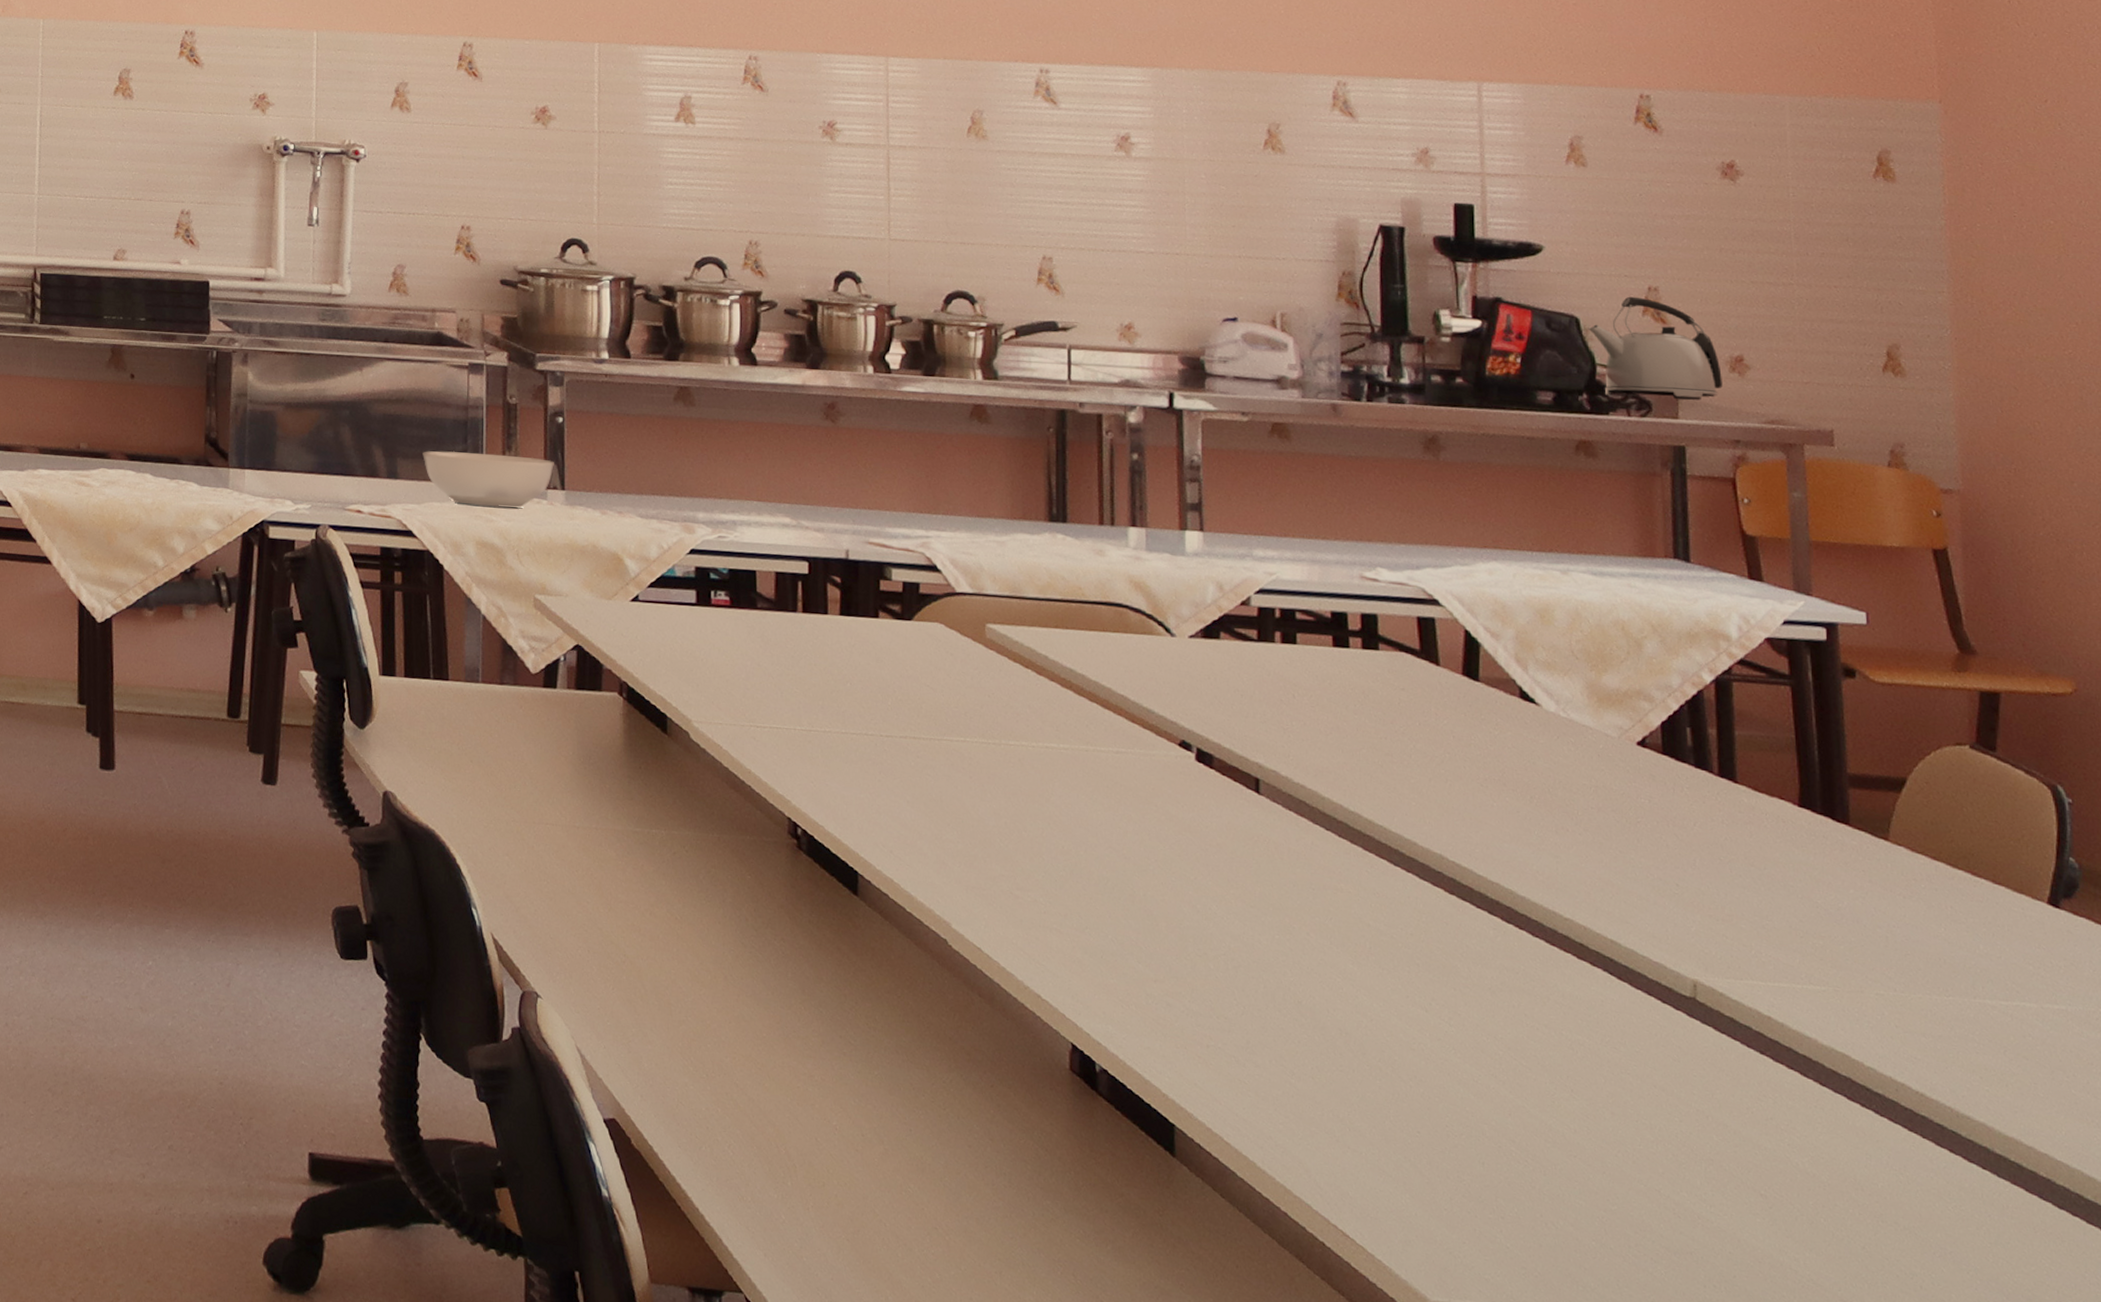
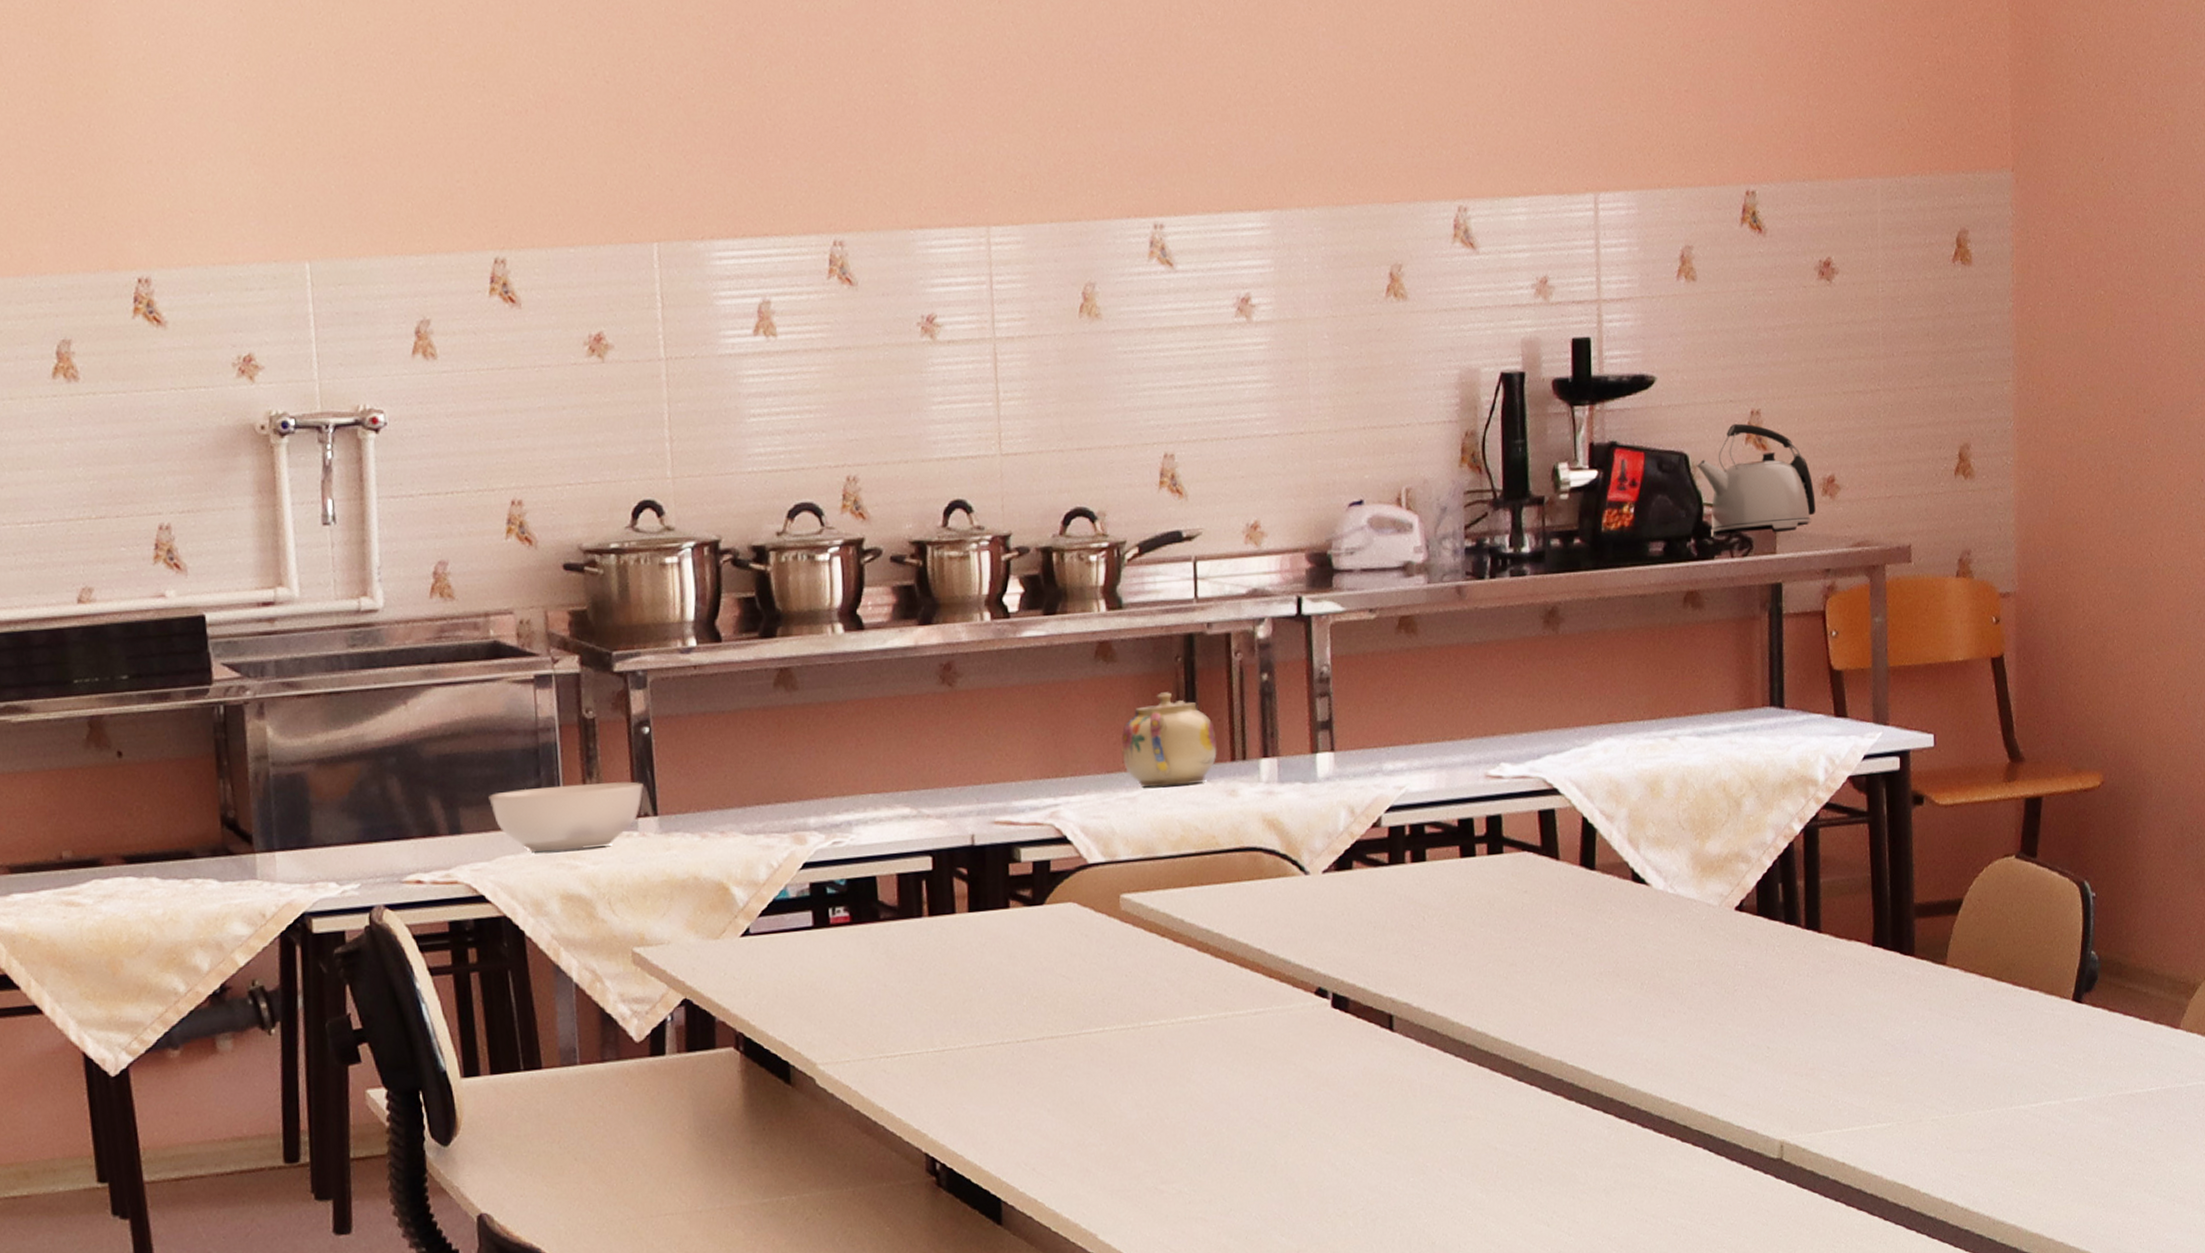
teapot: none [991,456,1086,539] -> present [1120,692,1217,787]

